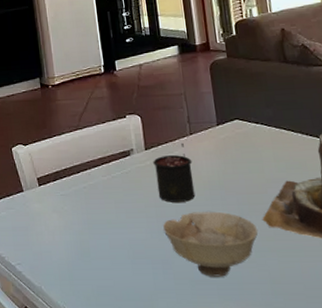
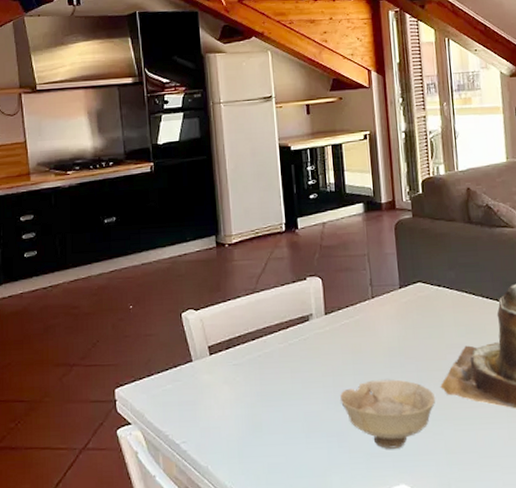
candle: present [153,142,196,202] -> none [332,306,375,371]

